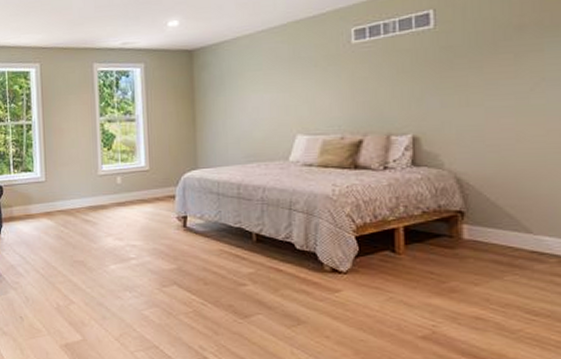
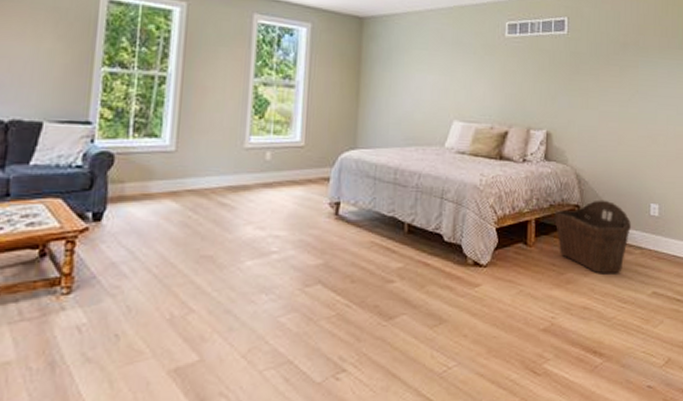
wicker basket: none [429,204,541,284] -> present [554,200,631,274]

